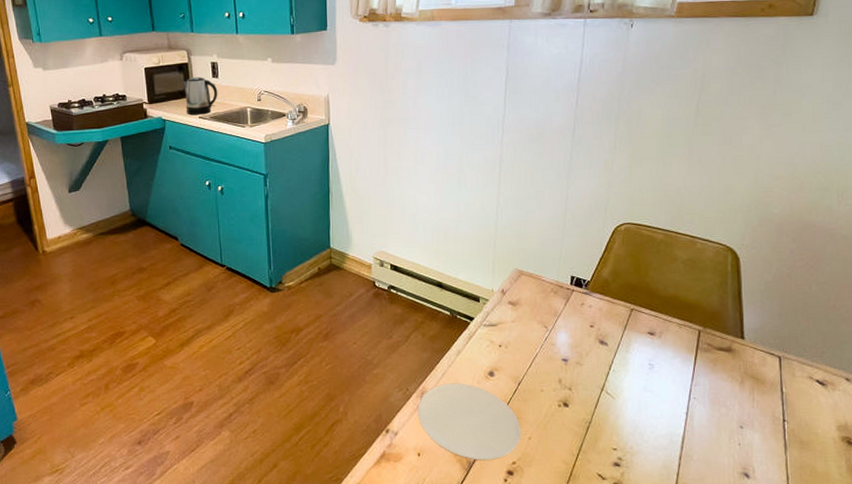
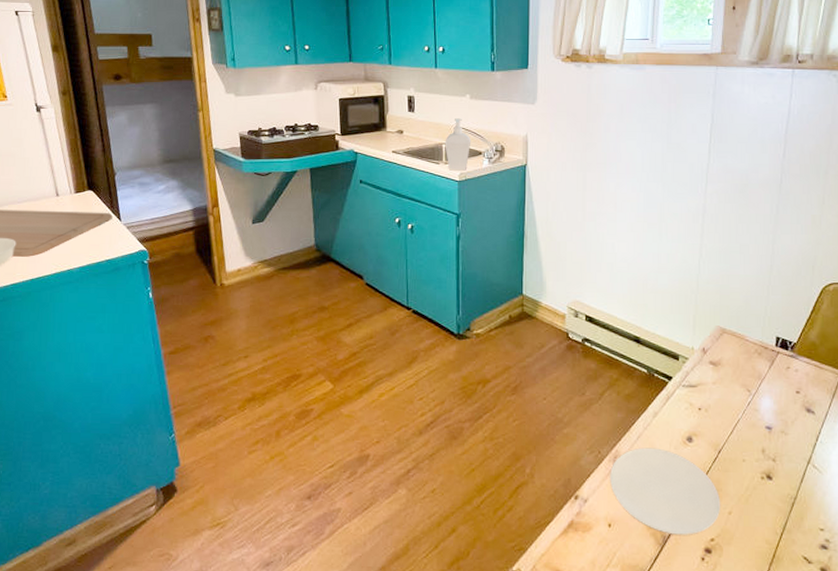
kettle: present [182,76,218,115] -> none [377,109,413,149]
soap bottle: none [249,82,275,133] -> present [445,118,472,171]

